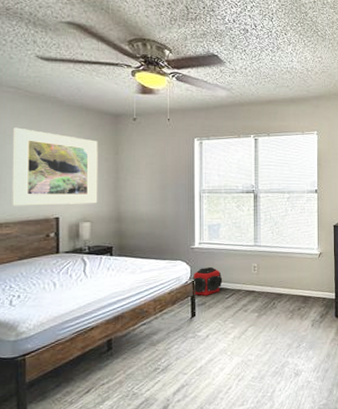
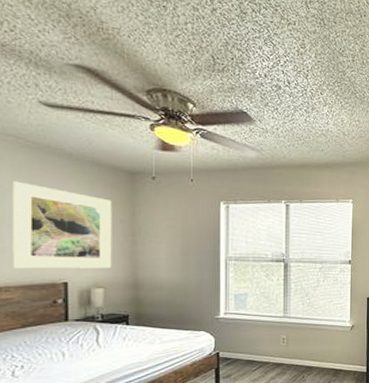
speaker: present [192,266,223,296] -> none [216,338,250,369]

